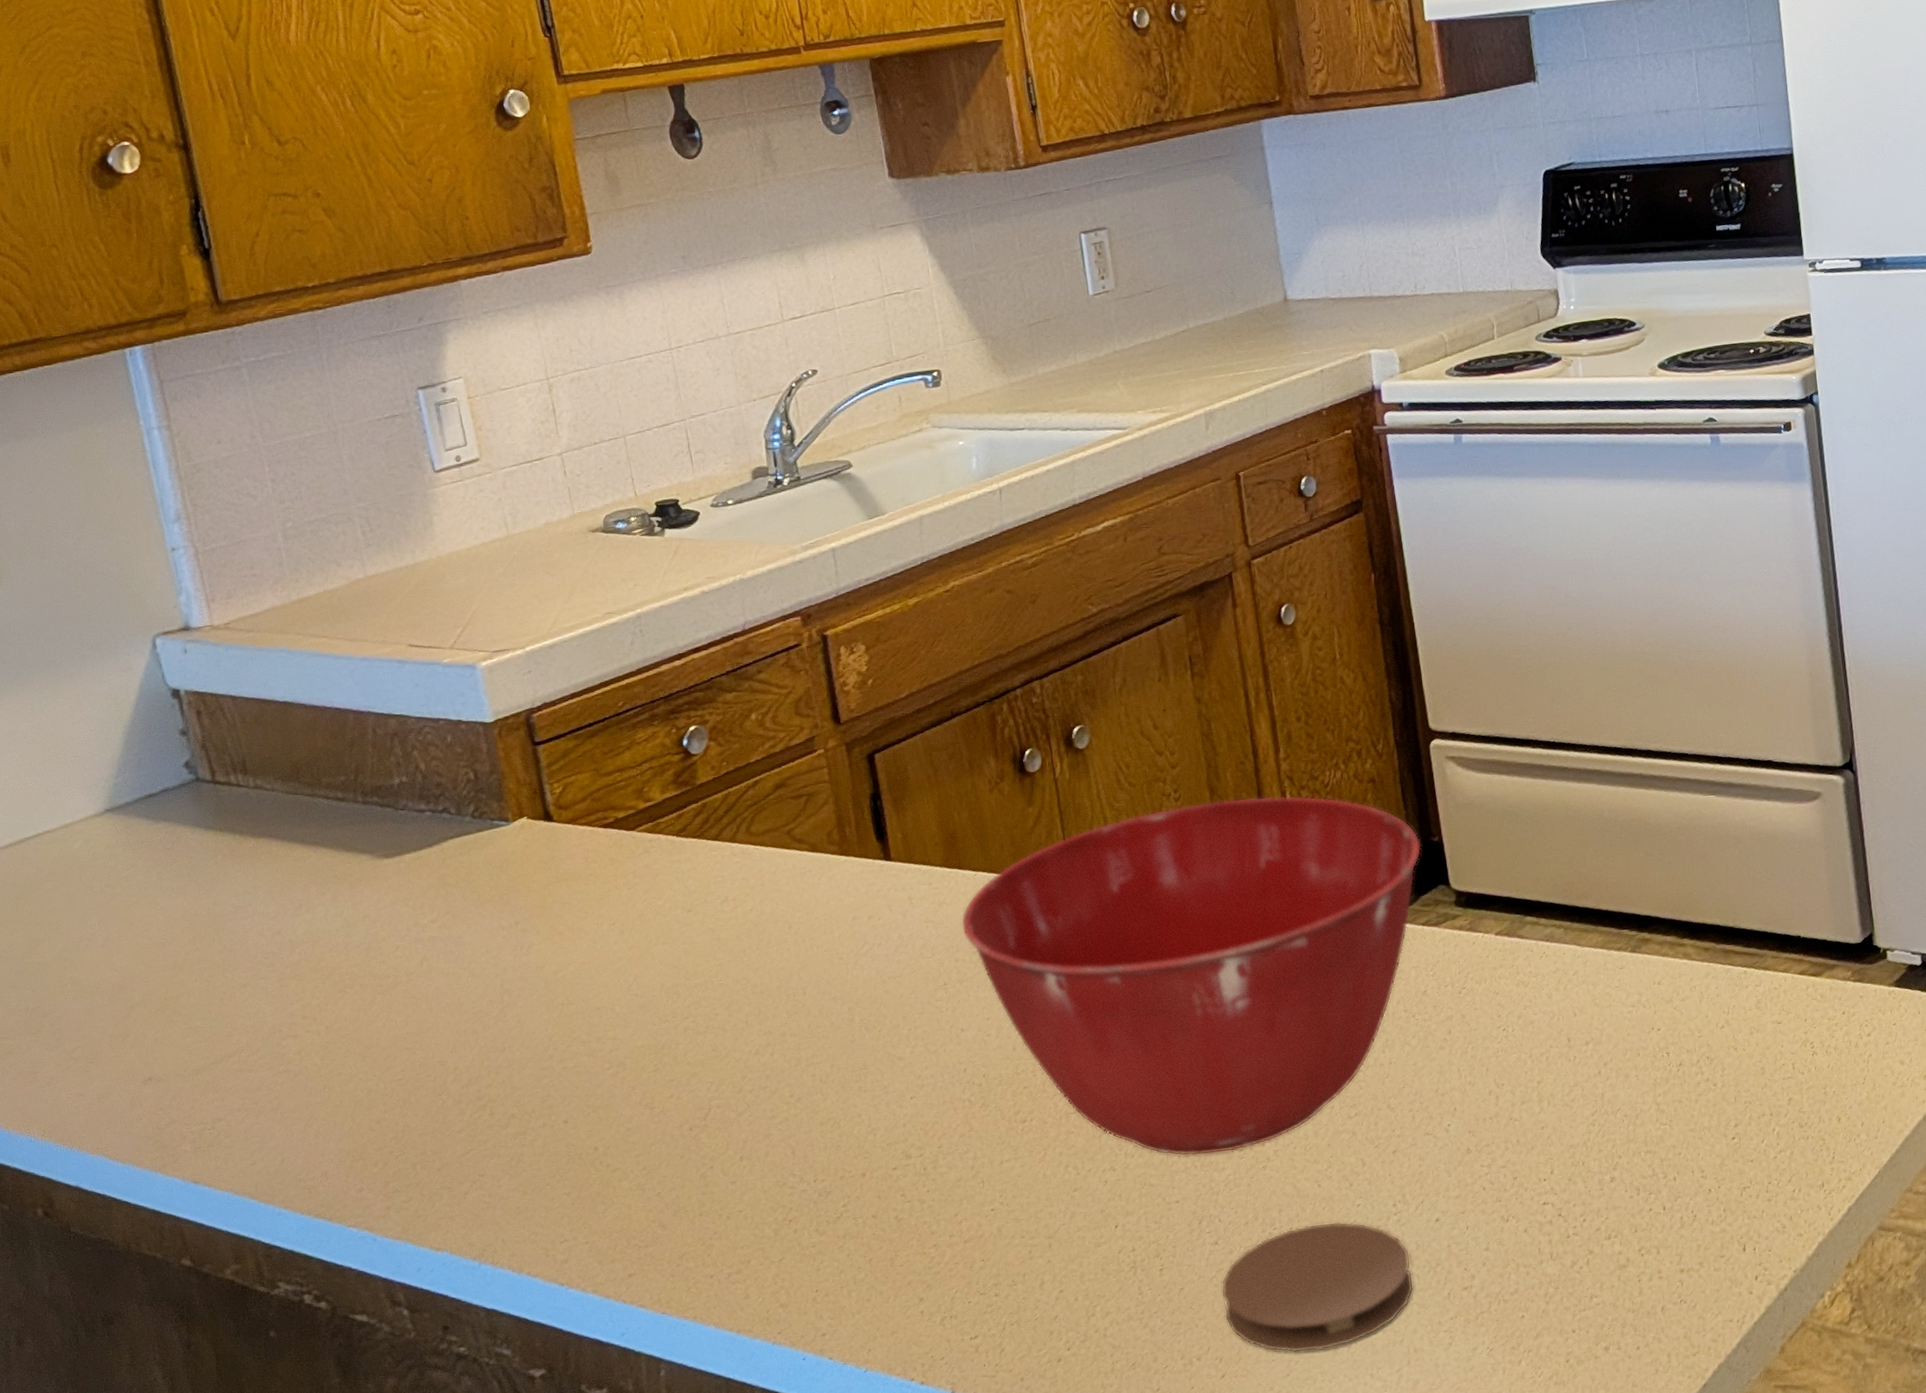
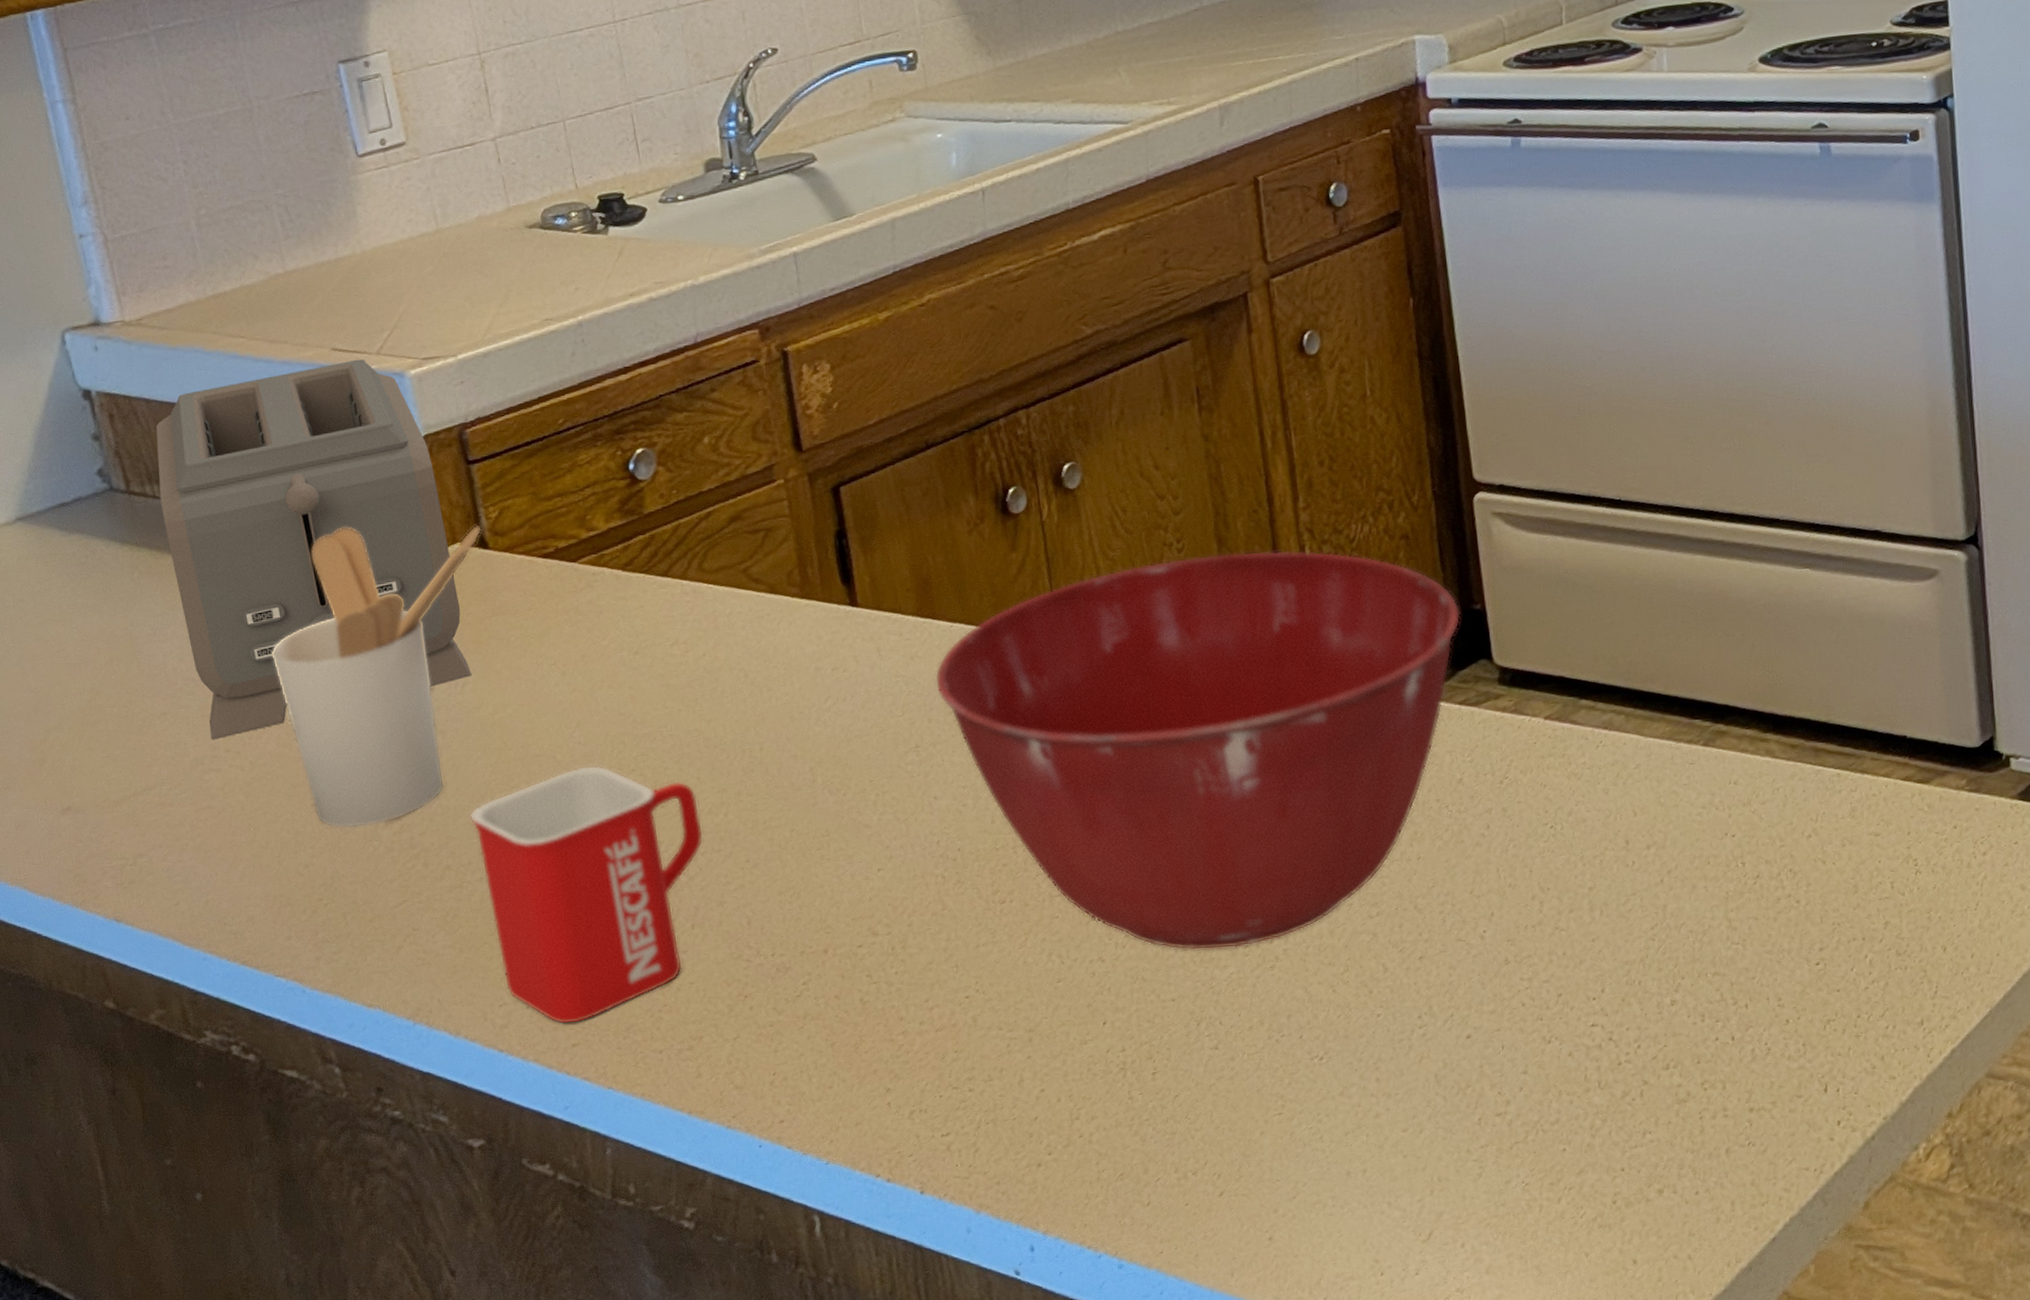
toaster: none [241,653,537,1008] -> present [155,358,473,740]
utensil holder: none [348,800,547,1085] -> present [272,525,482,829]
mug: none [533,1014,752,1257] -> present [469,765,704,1025]
coaster: present [1221,1221,1415,1353] -> none [1220,1032,1440,1174]

